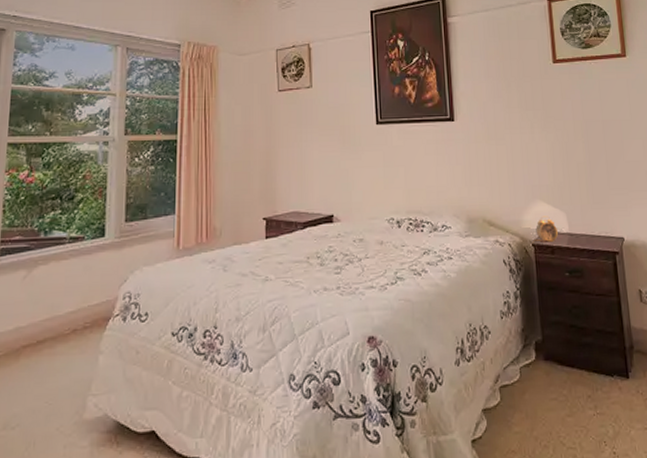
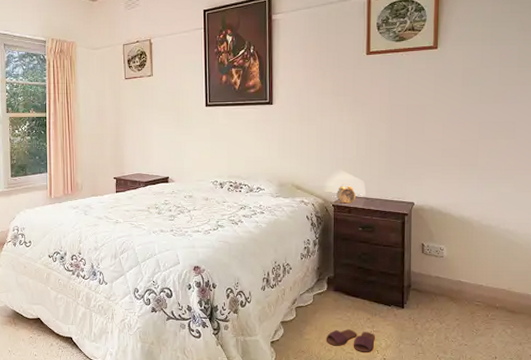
slippers: none [540,413,600,446] -> present [326,329,375,352]

